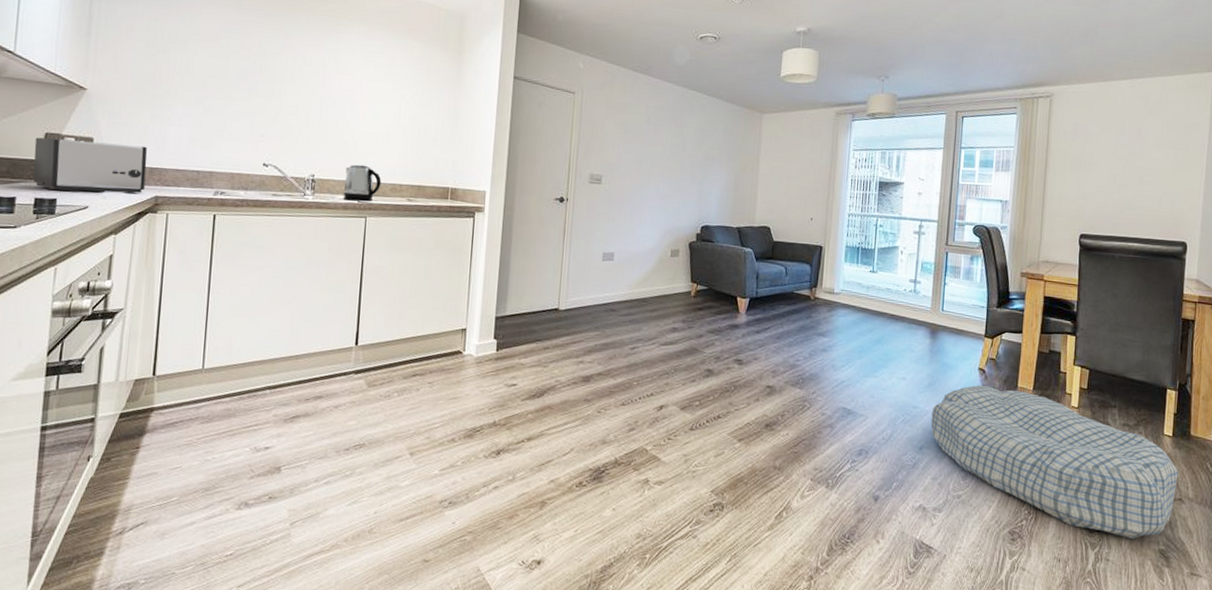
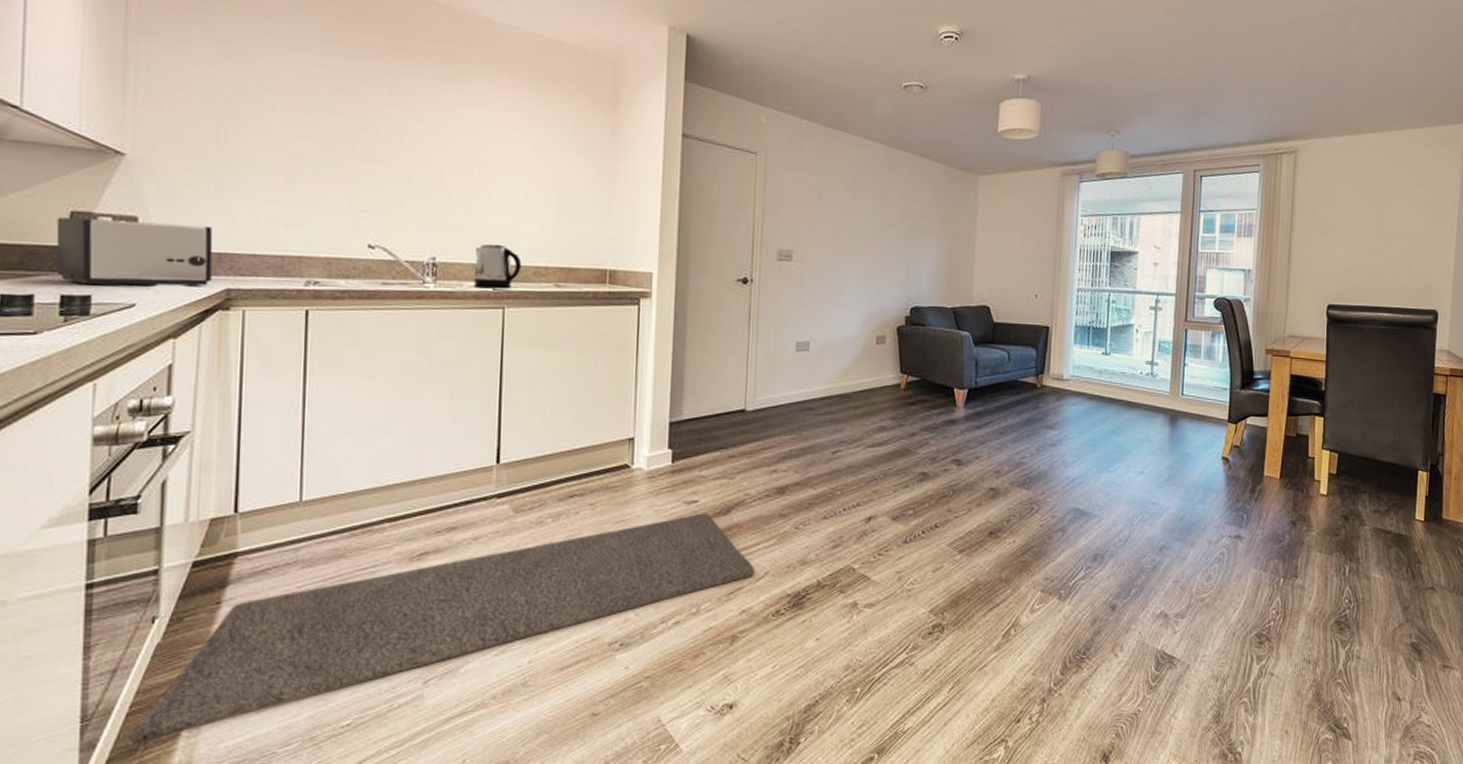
rug: none [67,395,562,559] -> present [131,513,755,745]
dog bed: present [930,385,1178,540] -> none [1171,475,1430,634]

